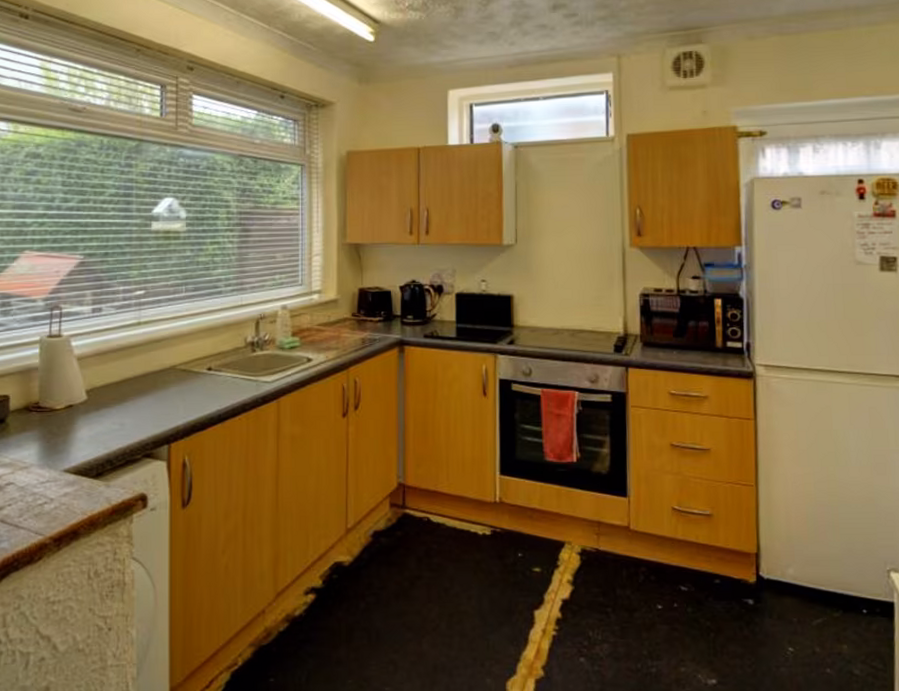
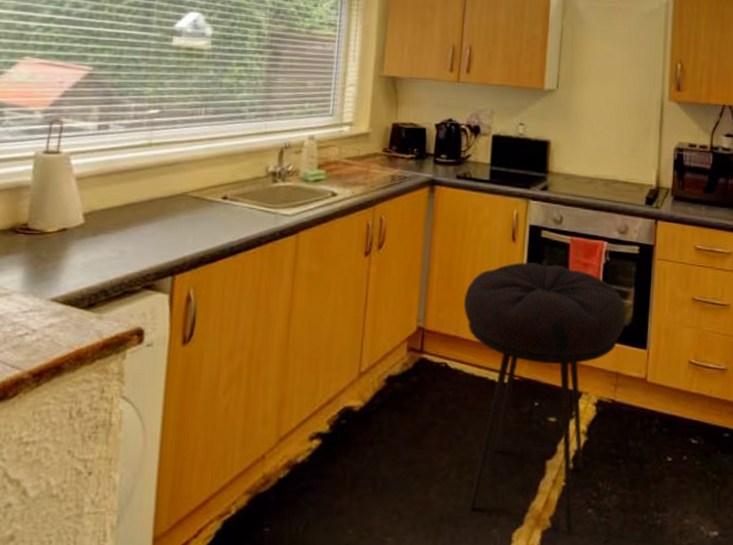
stool: none [440,416,604,682] -> present [463,262,627,533]

